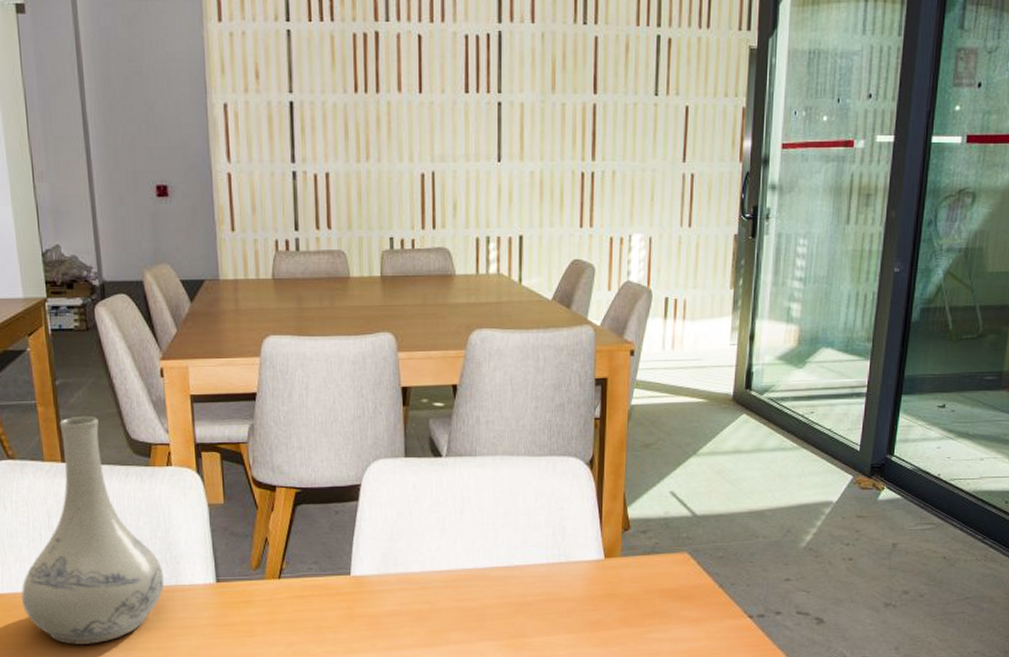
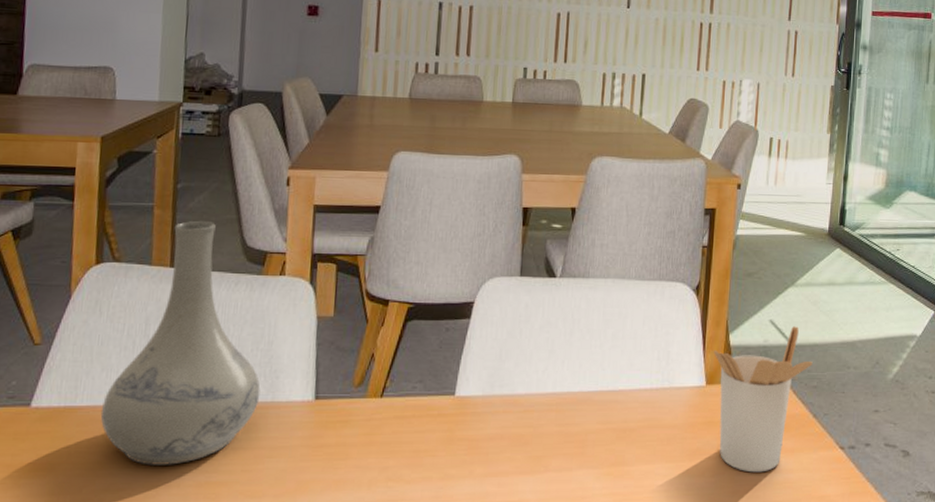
utensil holder: none [611,496,718,642] -> present [714,325,813,473]

